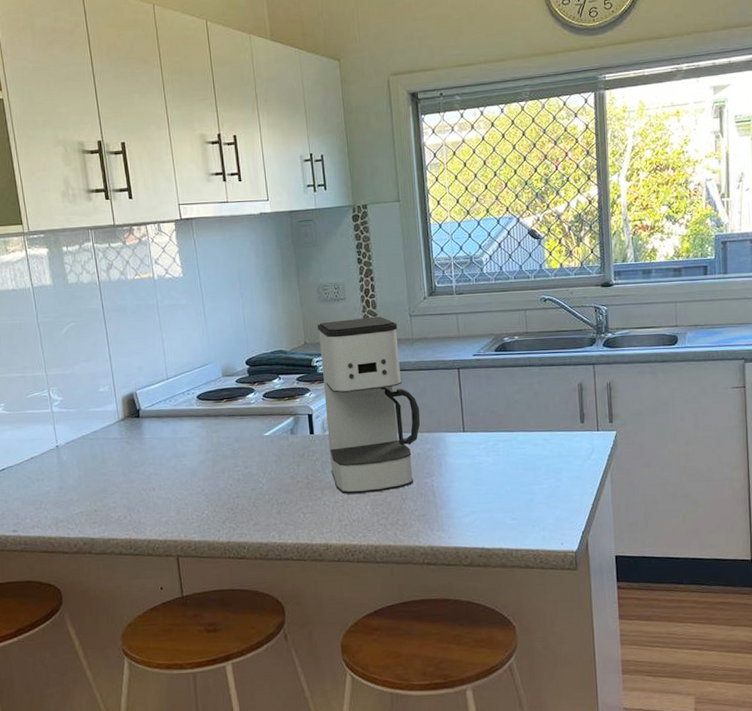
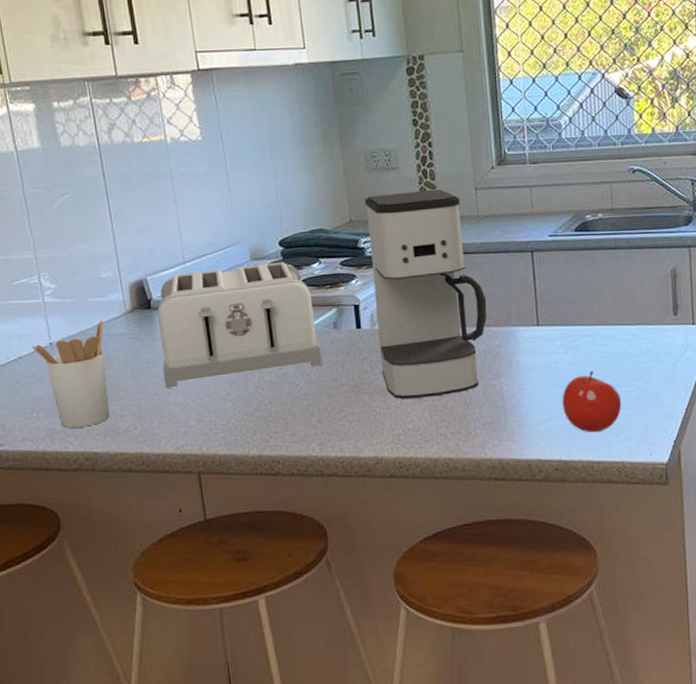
utensil holder: none [42,427,105,517] -> present [32,320,110,428]
toaster: none [144,377,281,484] -> present [157,261,322,388]
fruit: none [485,470,537,525] -> present [562,370,622,433]

